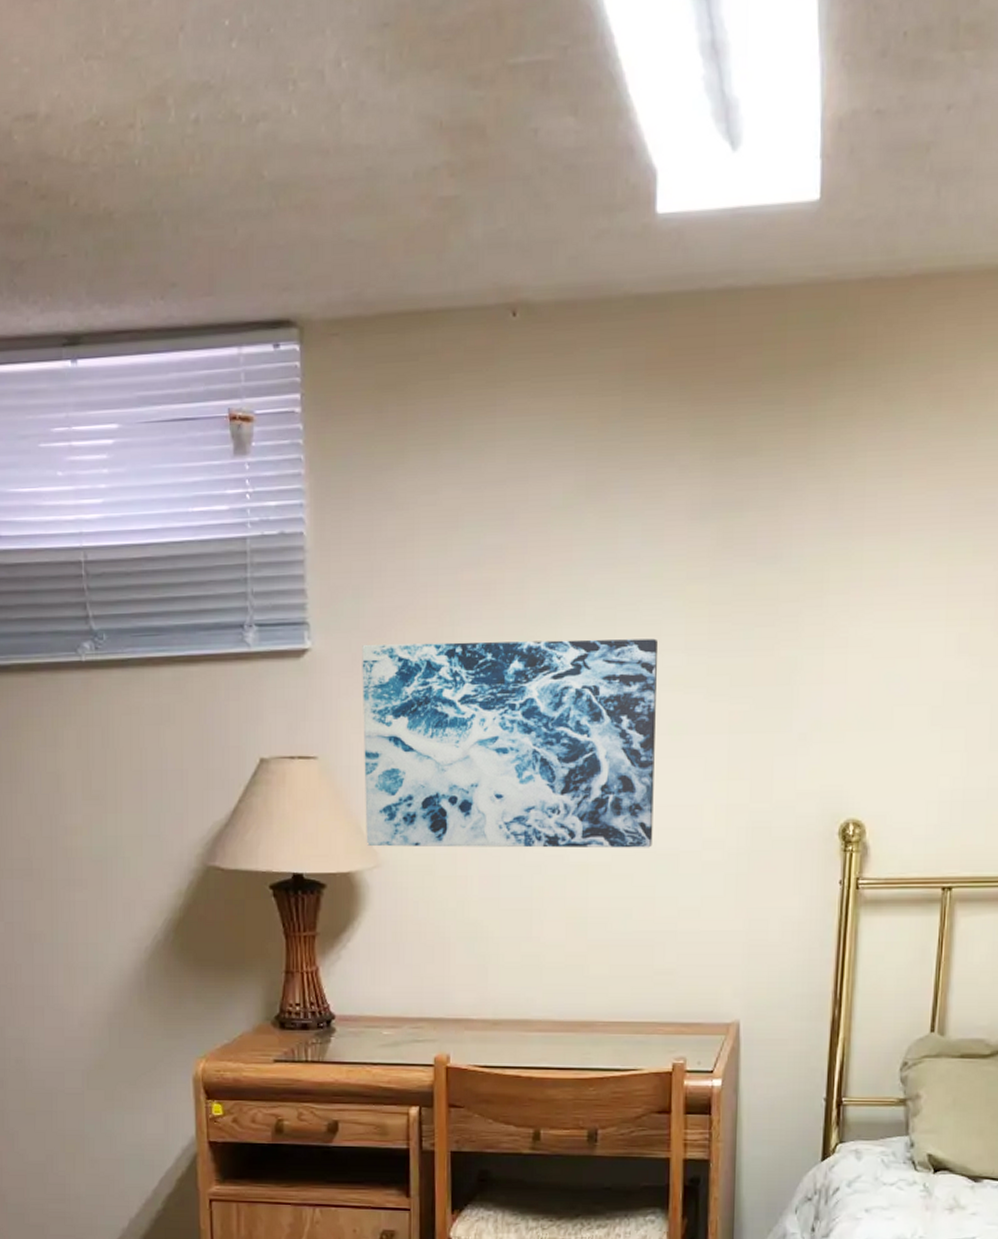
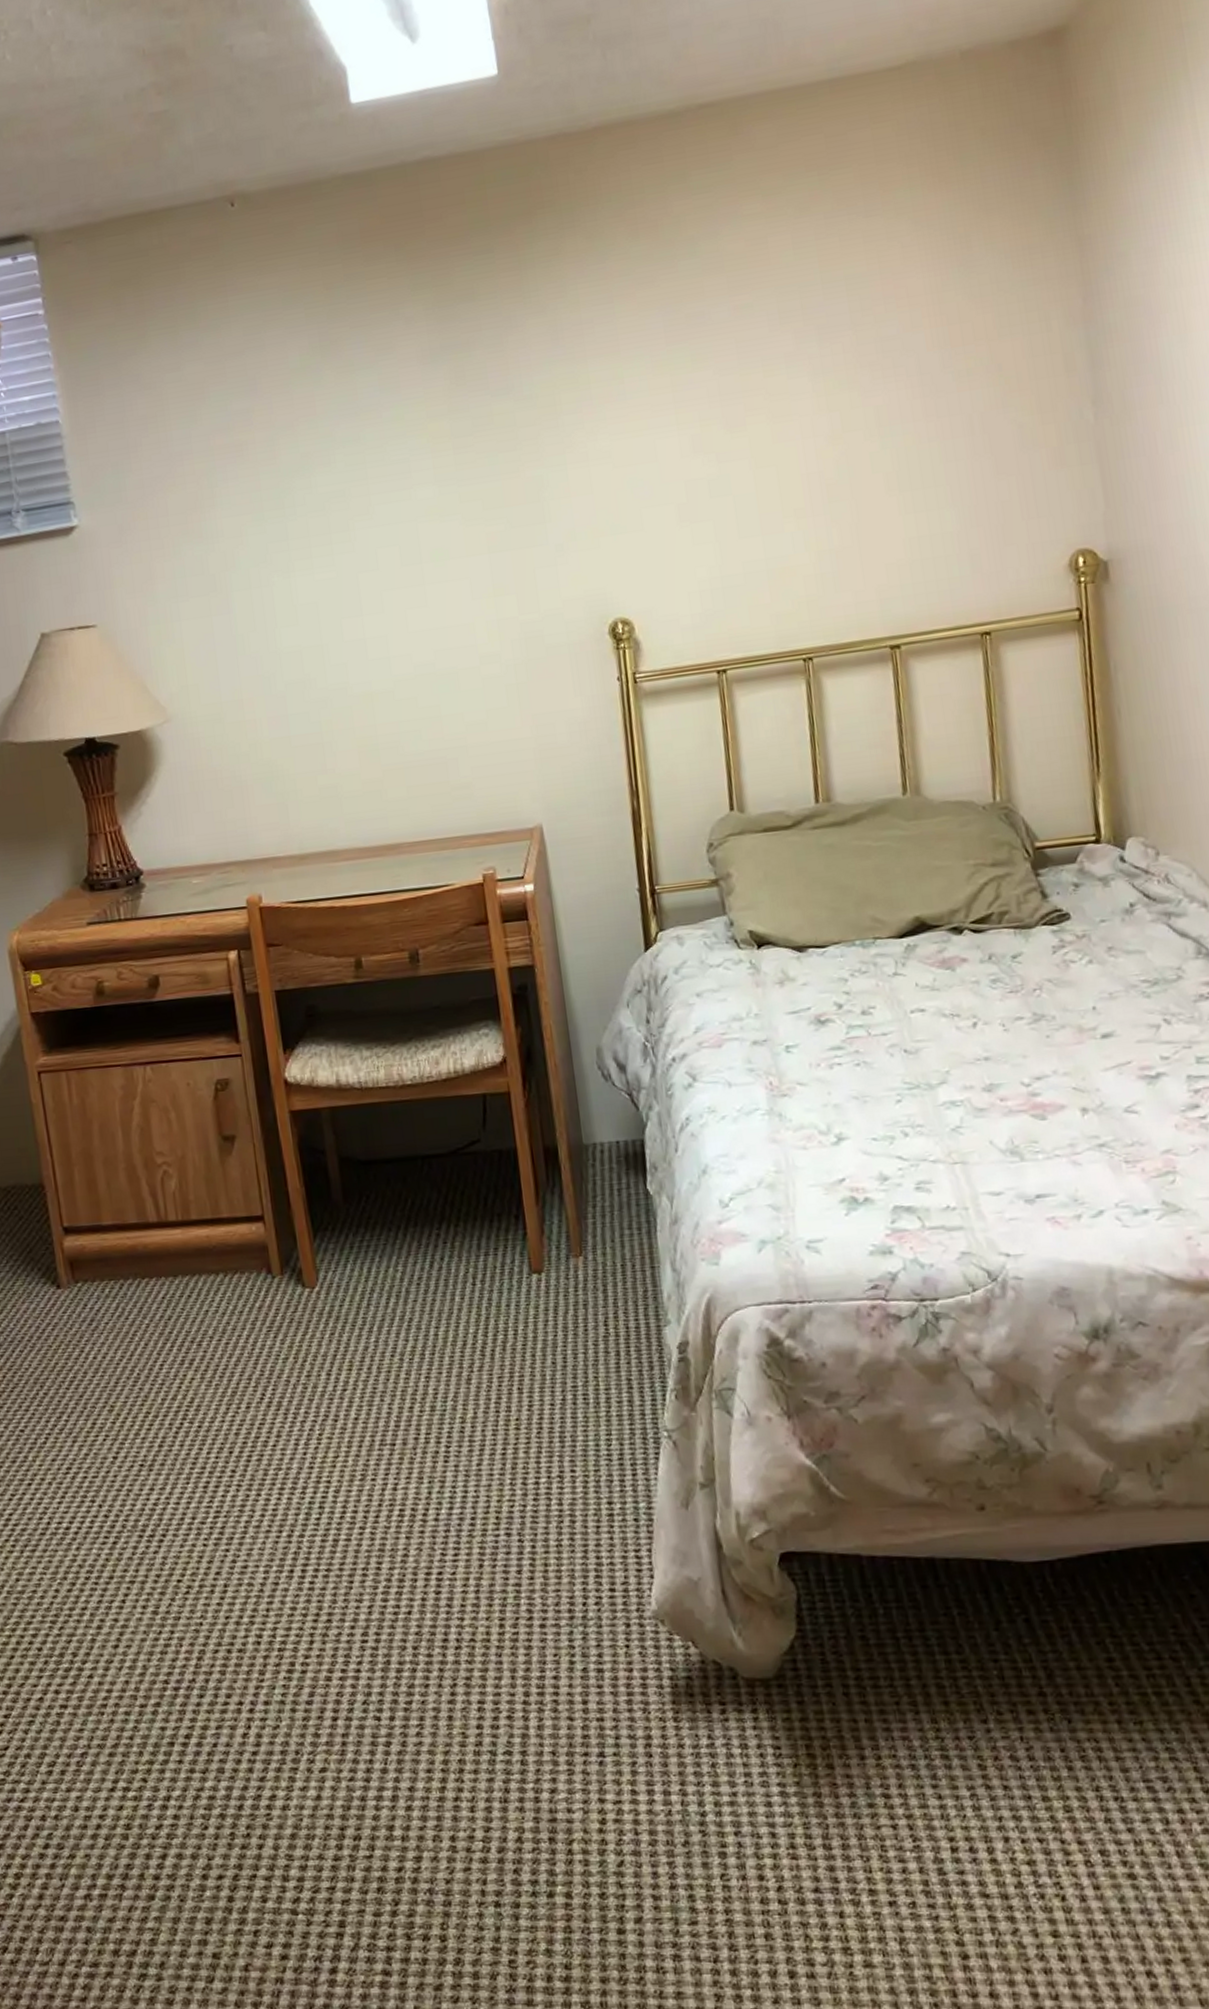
wall art: present [362,638,657,848] -> none [127,475,432,703]

